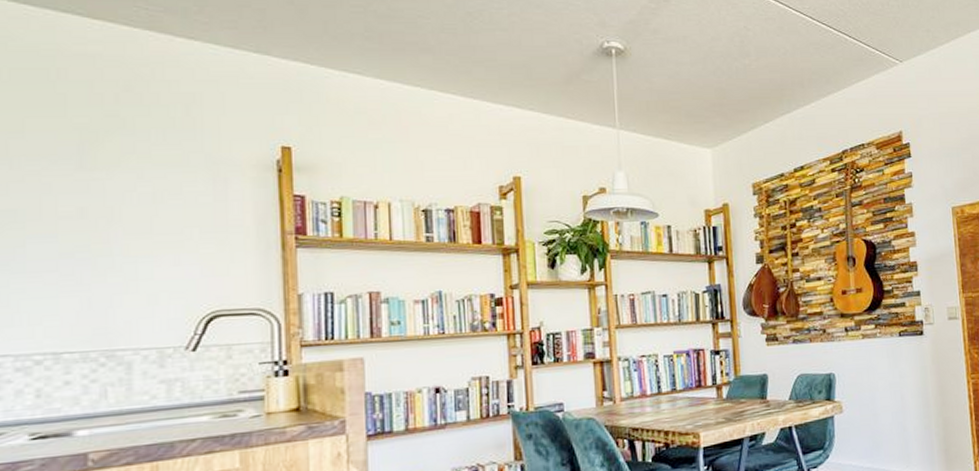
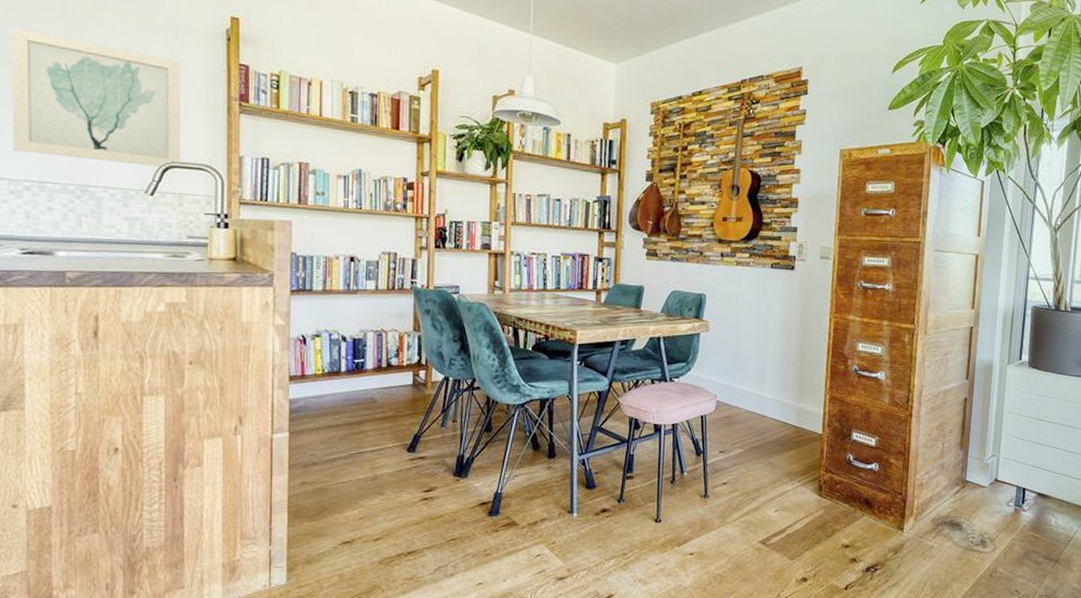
wall art: none [17,184,227,322] -> present [11,26,181,167]

